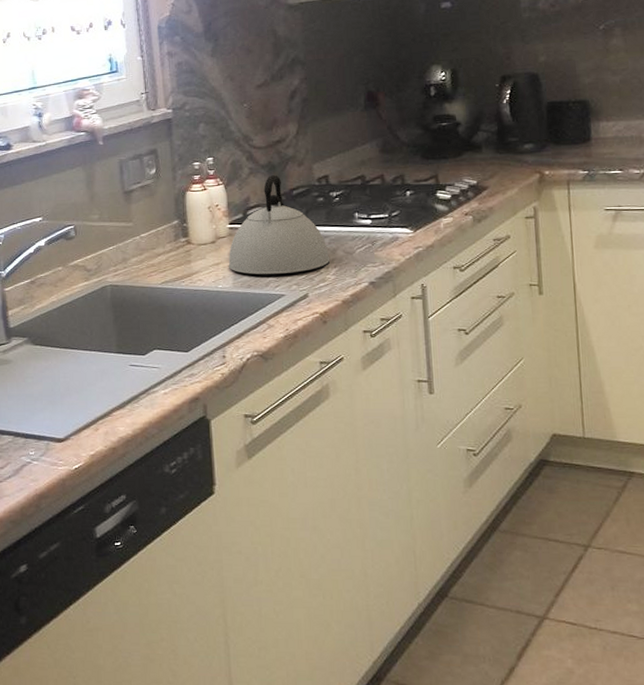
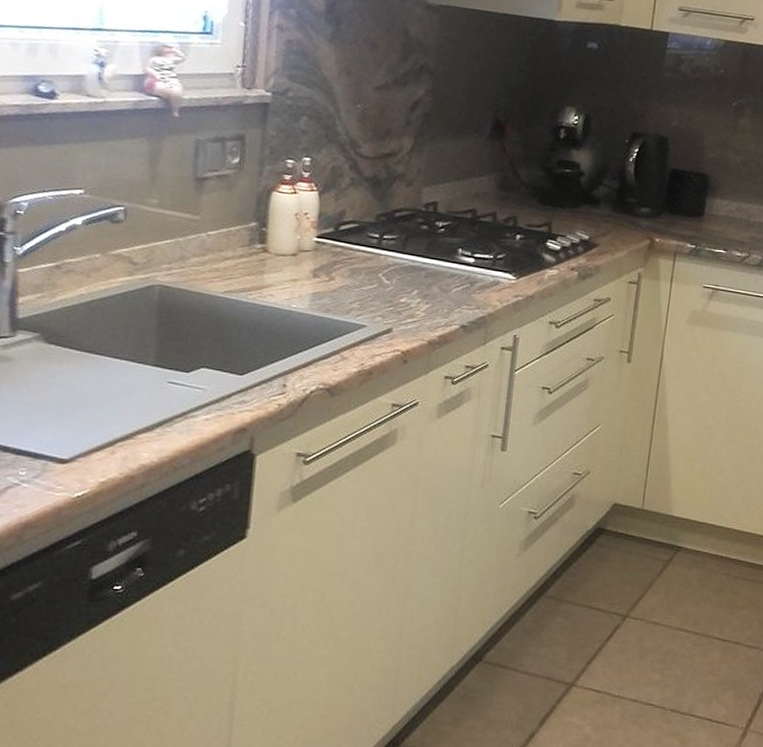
kettle: present [228,174,331,275] -> none [307,190,424,304]

